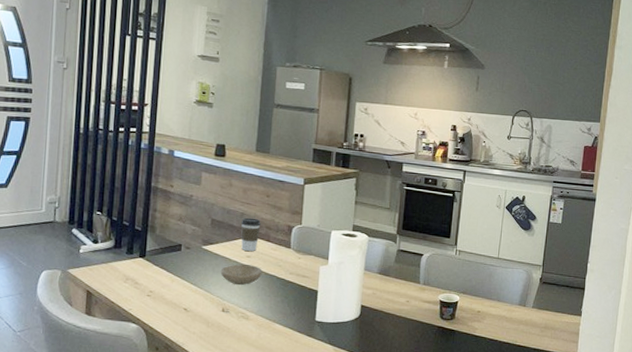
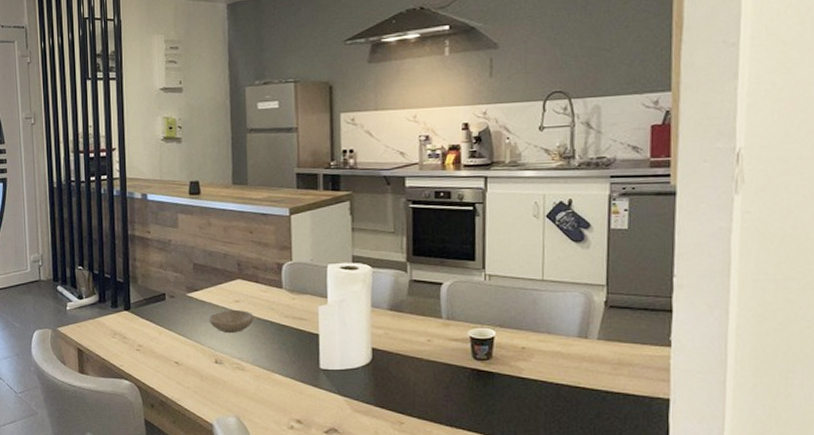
coffee cup: present [241,217,261,251] -> none [224,258,247,295]

